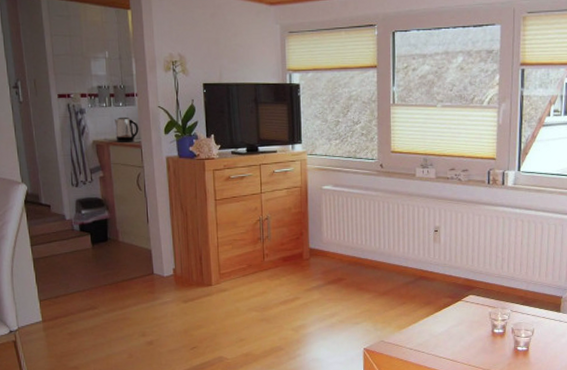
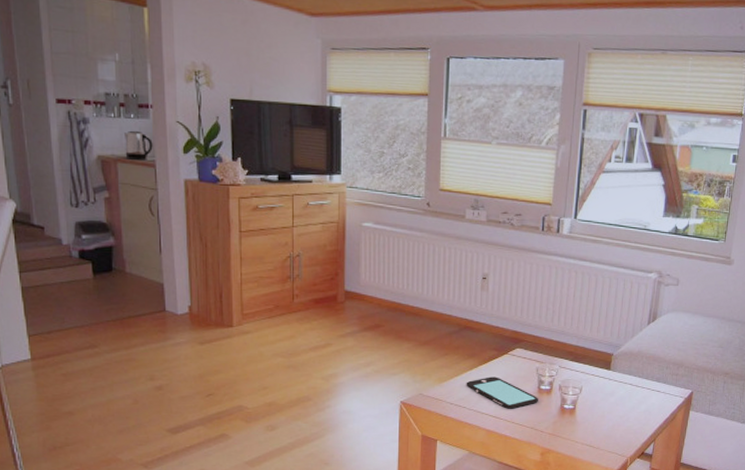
tablet: none [423,322,492,352] -> present [466,377,538,409]

